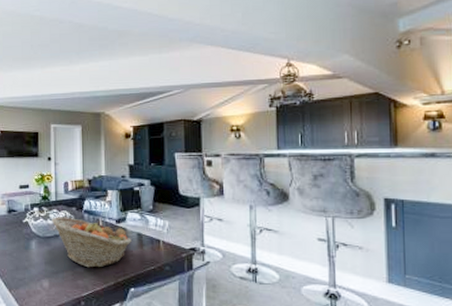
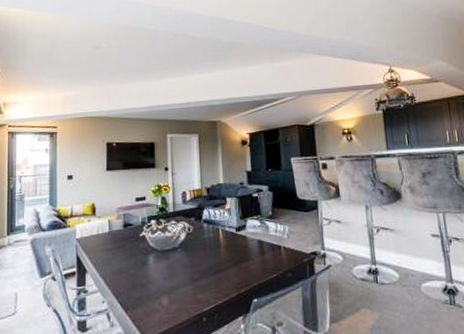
fruit basket: present [51,217,131,268] -> none [169,228,252,281]

